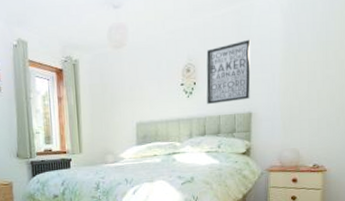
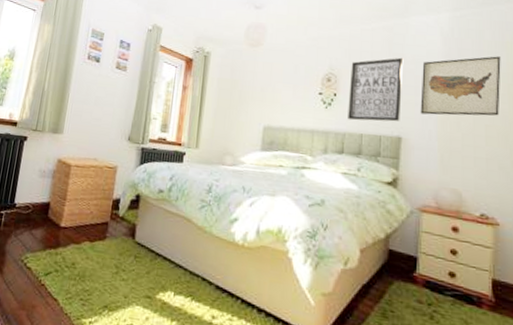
wall art: none [266,26,330,89] -> present [420,56,501,116]

